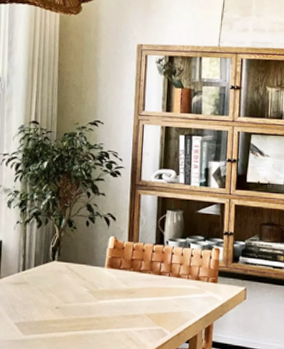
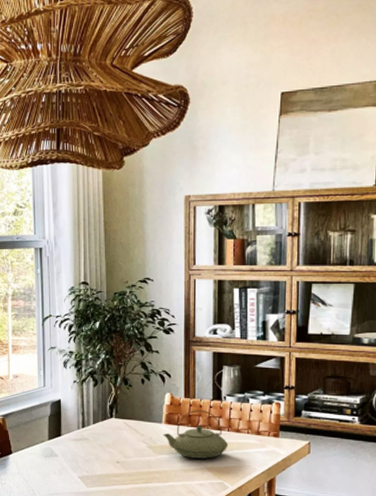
teapot: none [105,254,169,305] -> present [163,410,229,459]

